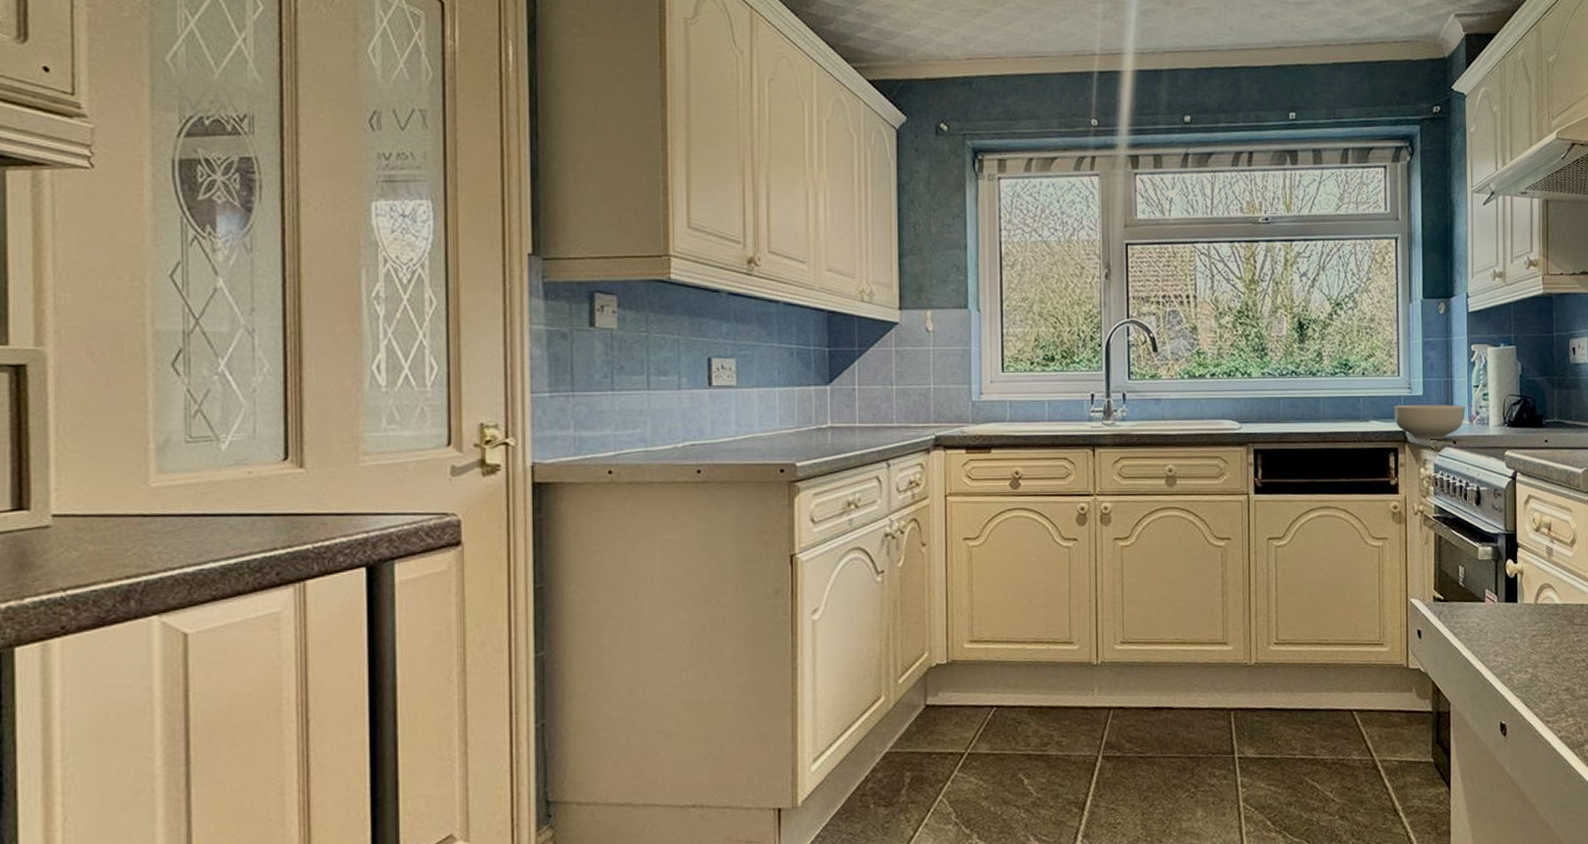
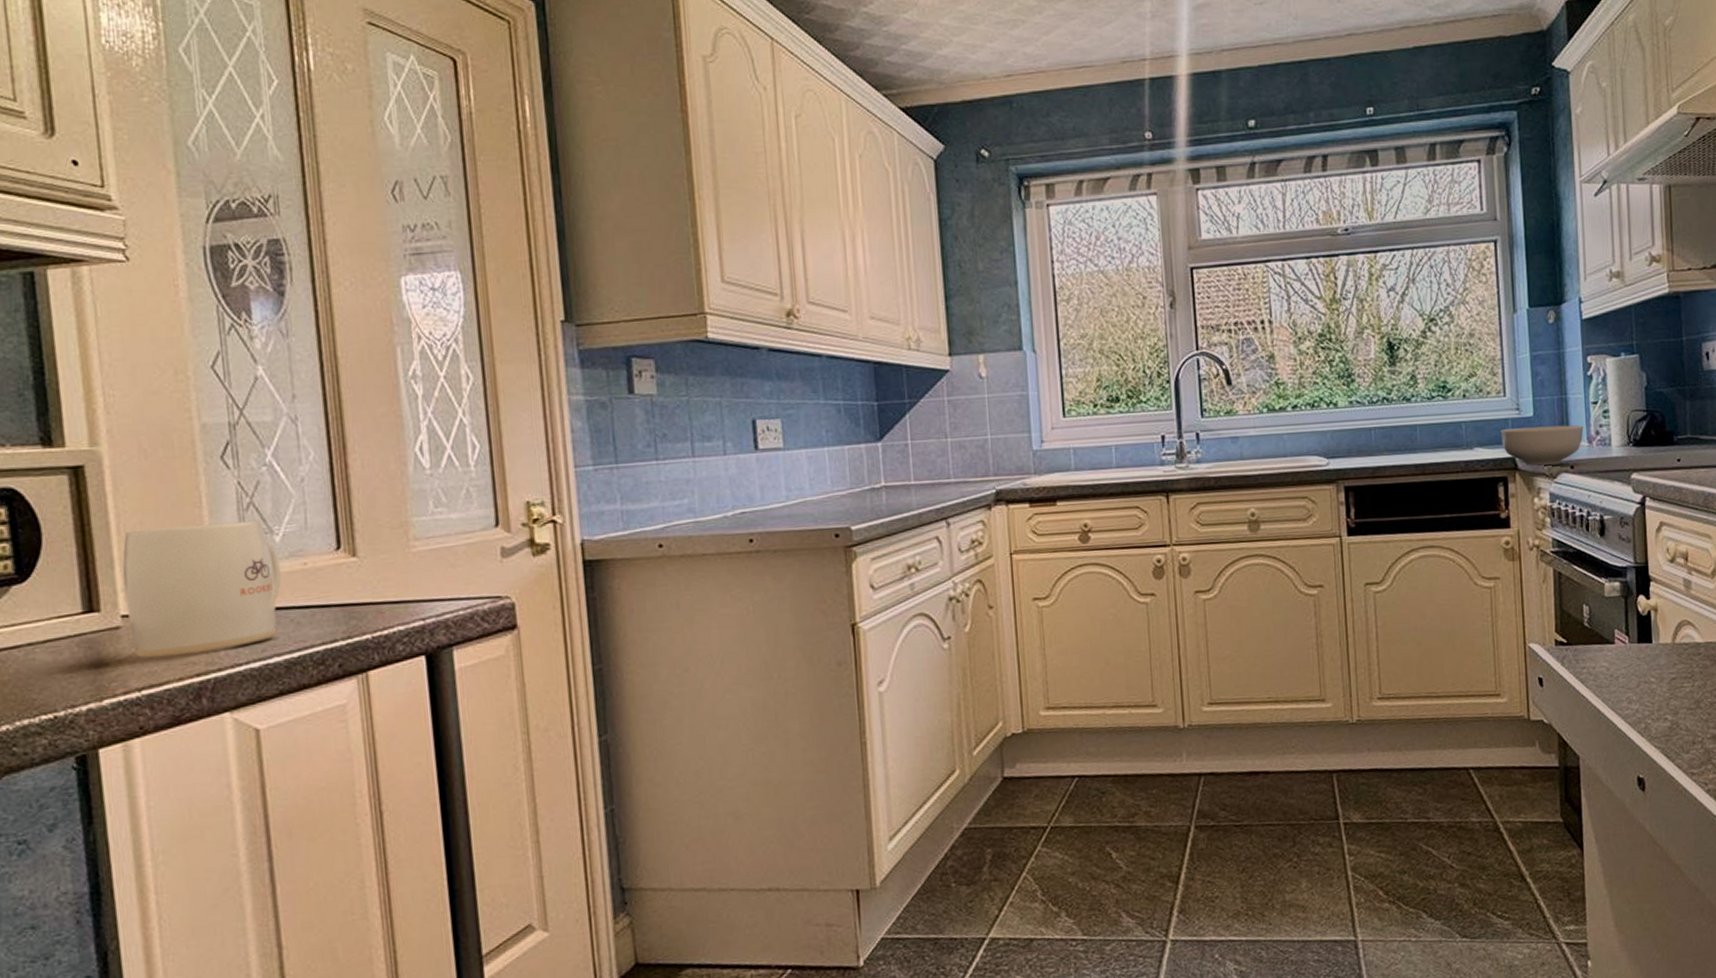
mug: none [57,427,224,558] -> present [122,520,282,658]

